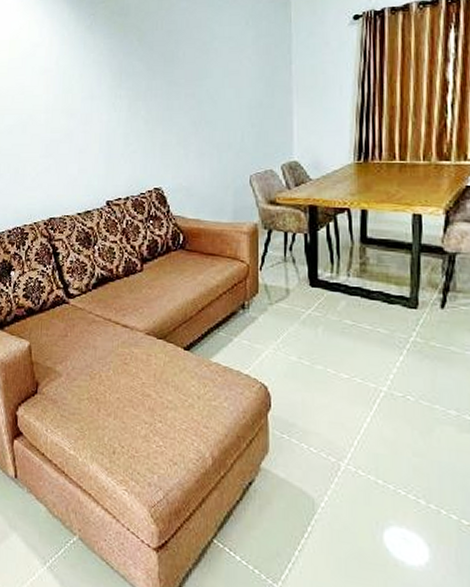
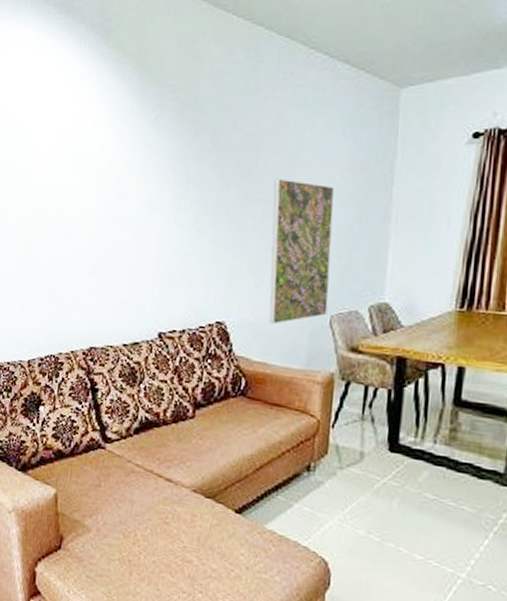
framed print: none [193,65,247,187] -> present [269,178,335,325]

